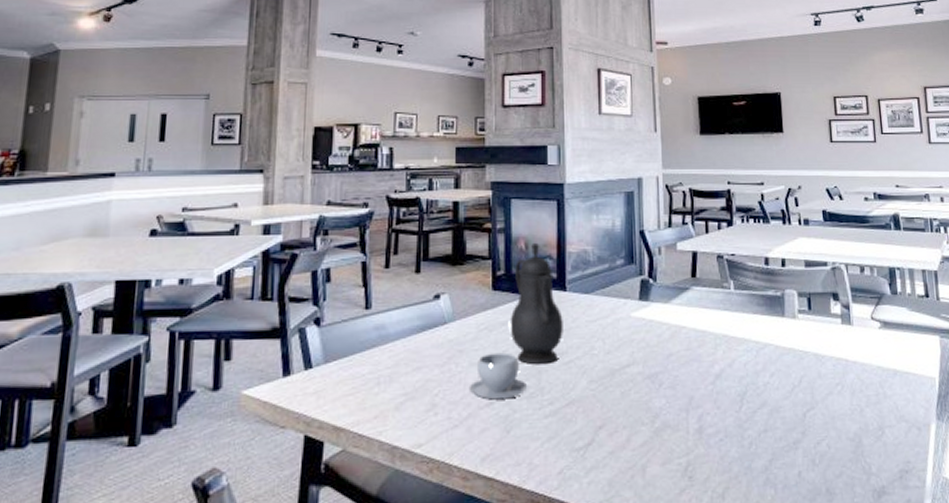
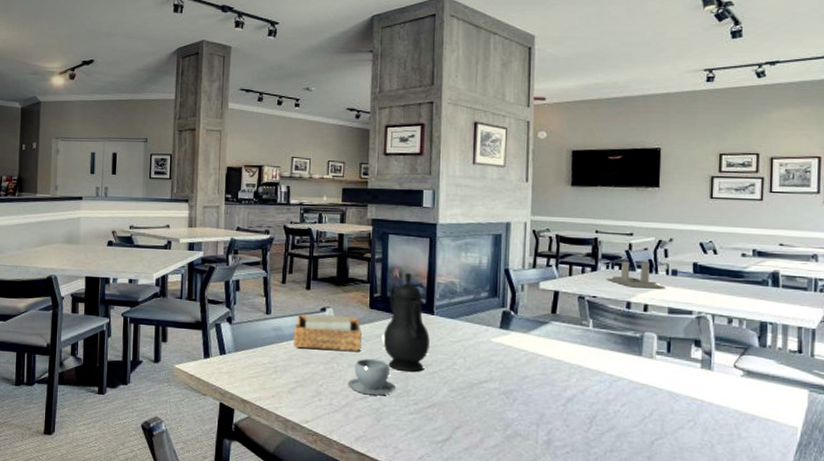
napkin holder: none [401,302,484,350] -> present [293,314,362,351]
napkin holder: none [742,212,800,242] -> present [606,261,666,289]

